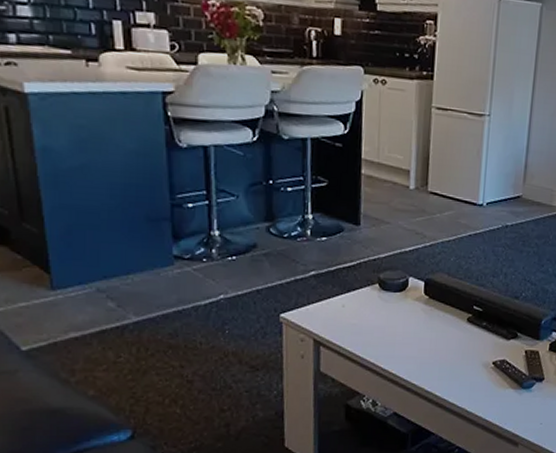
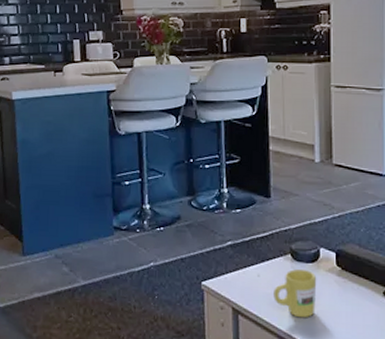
mug: none [358,298,404,346] -> present [273,268,317,318]

